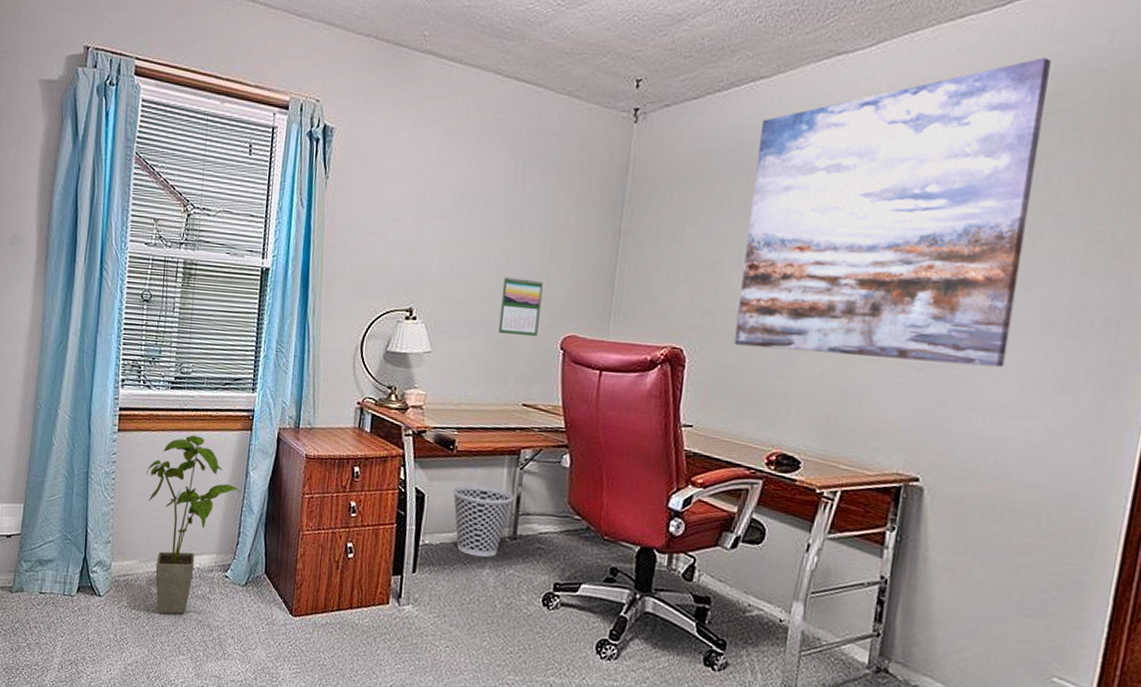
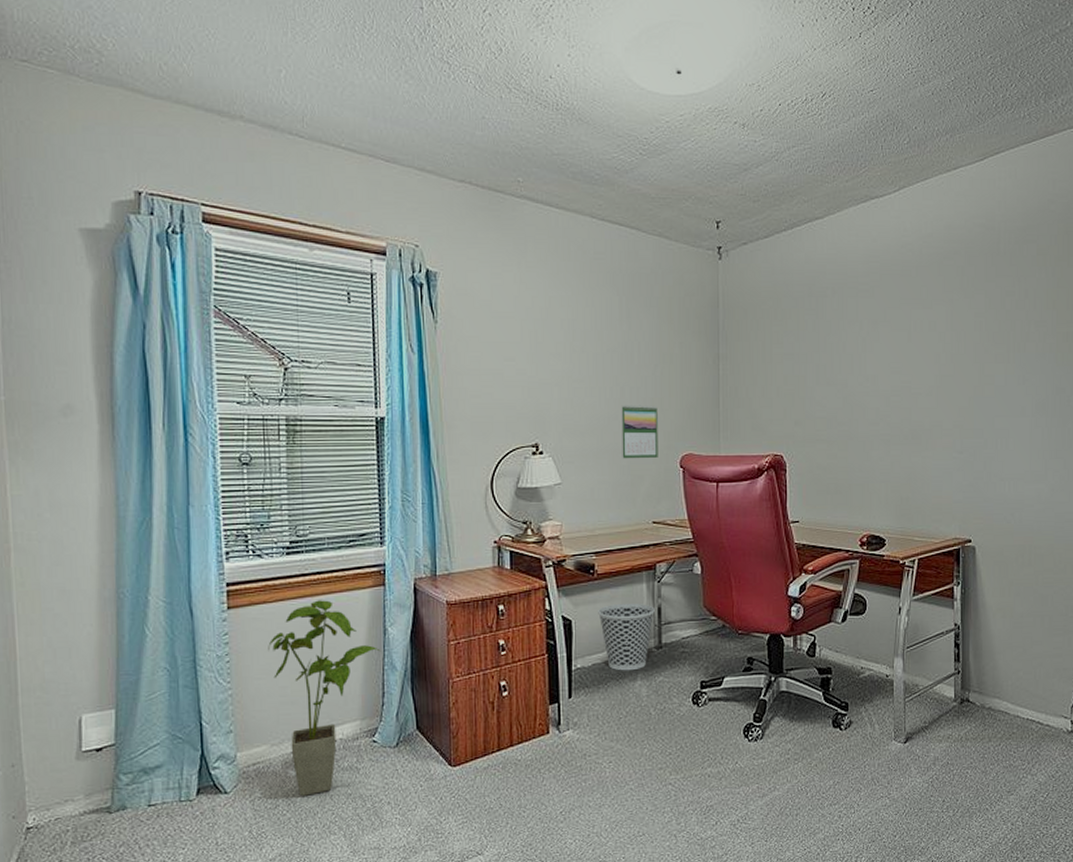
wall art: present [734,57,1051,368] -> none [822,201,1019,447]

